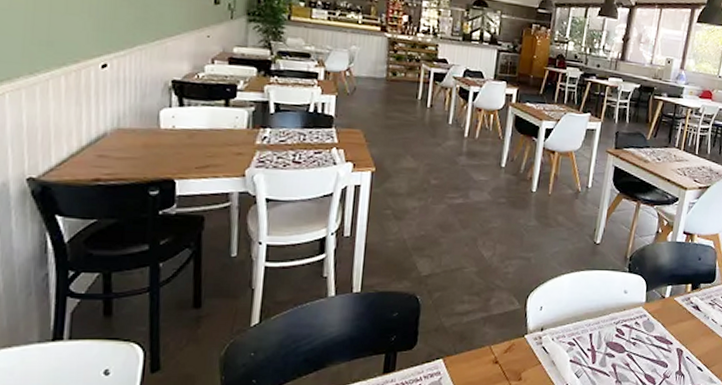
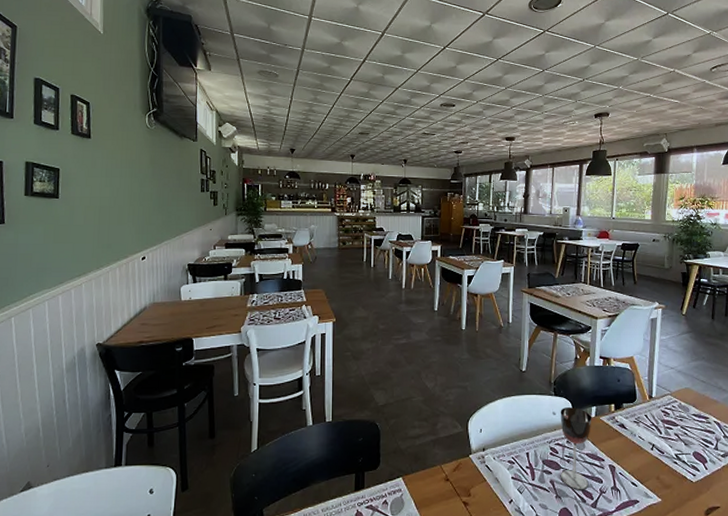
wineglass: none [623,286,666,375] -> present [560,407,592,490]

